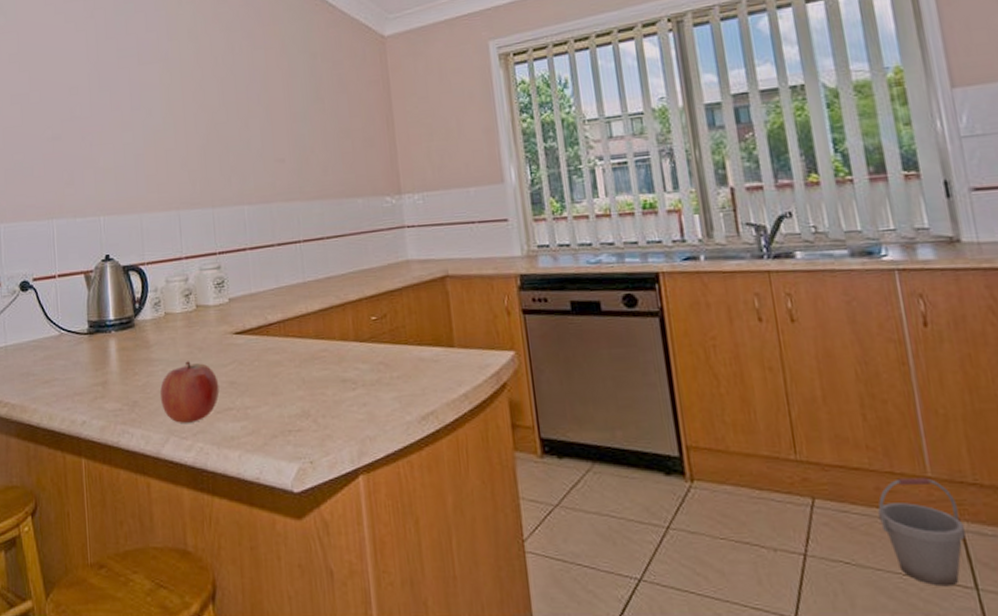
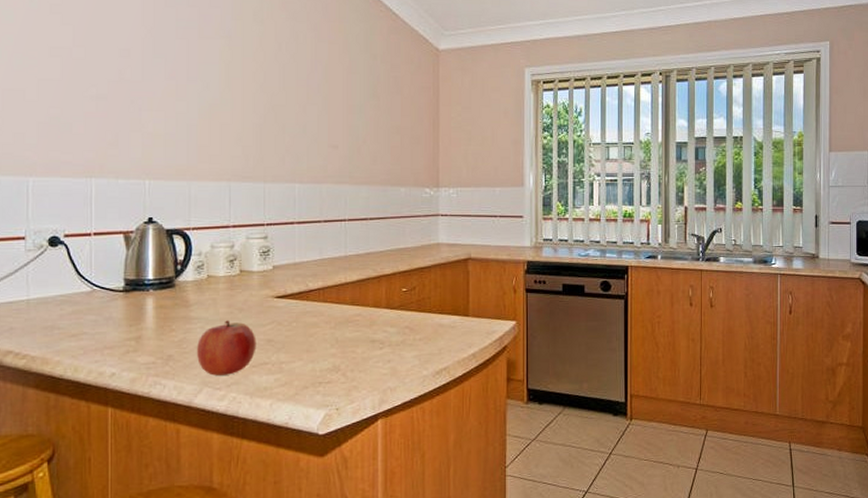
bucket: present [878,477,966,587] -> none [745,415,792,486]

